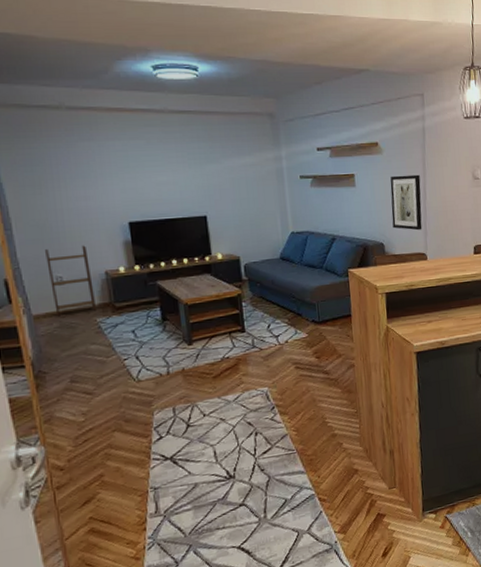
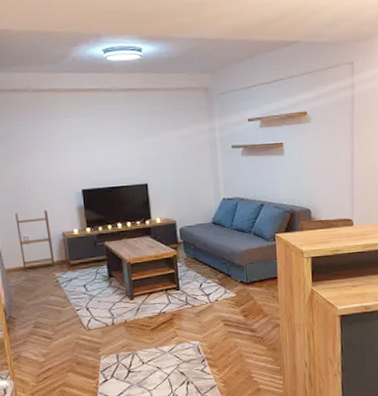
wall art: present [390,174,422,231] -> none [318,142,349,197]

